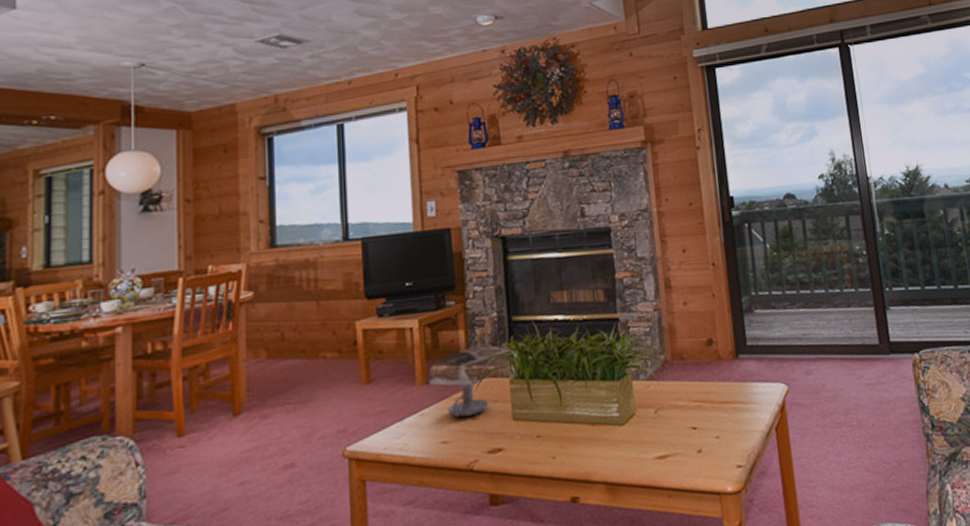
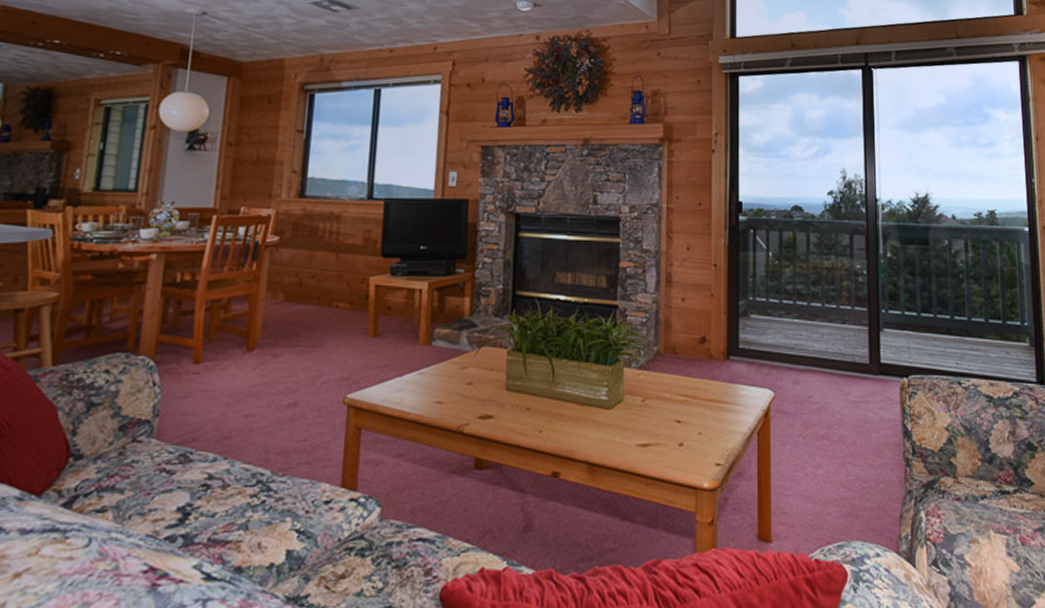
candle holder: present [447,384,490,418] -> none [445,350,486,380]

